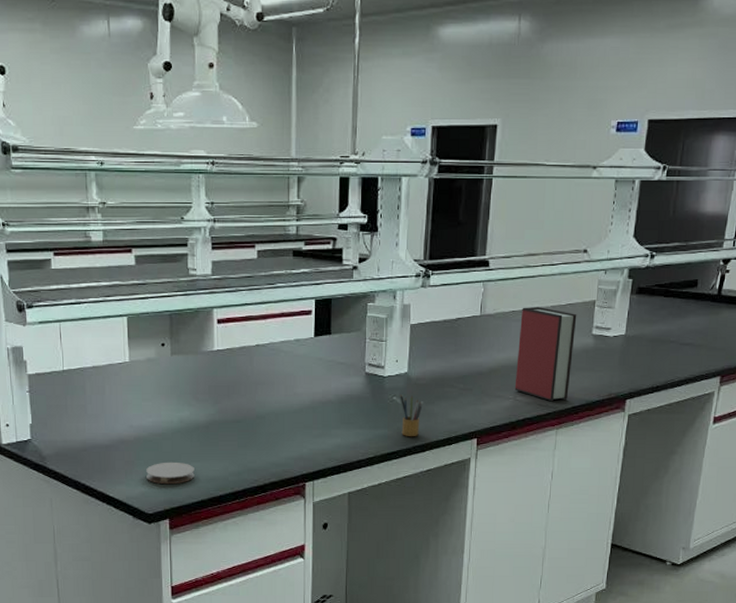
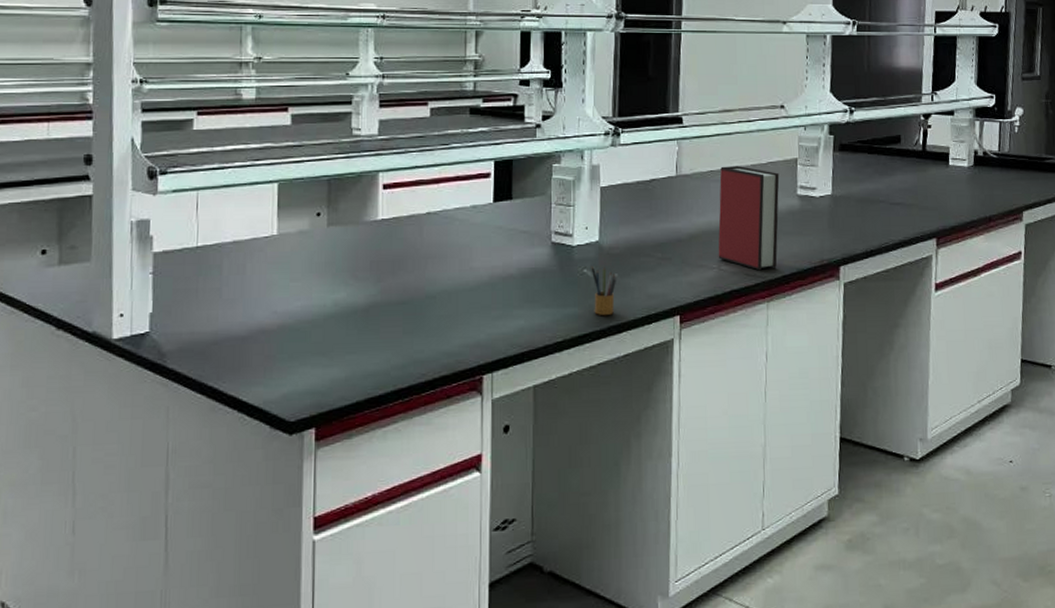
coaster: present [146,462,195,485] -> none [290,354,349,384]

